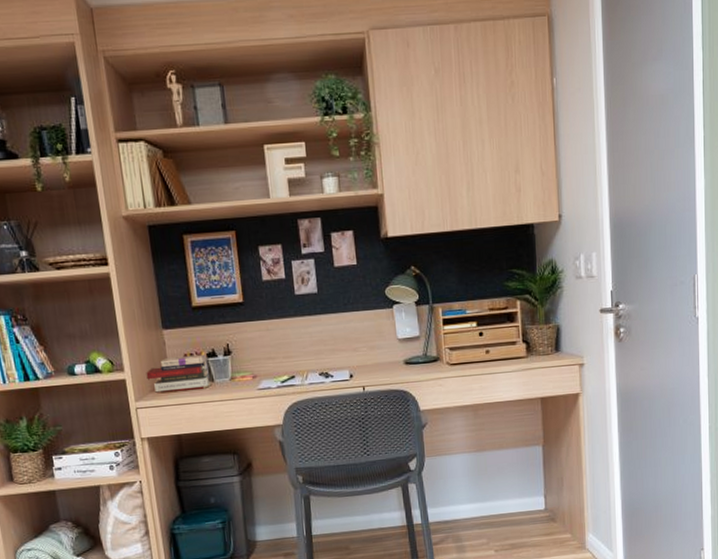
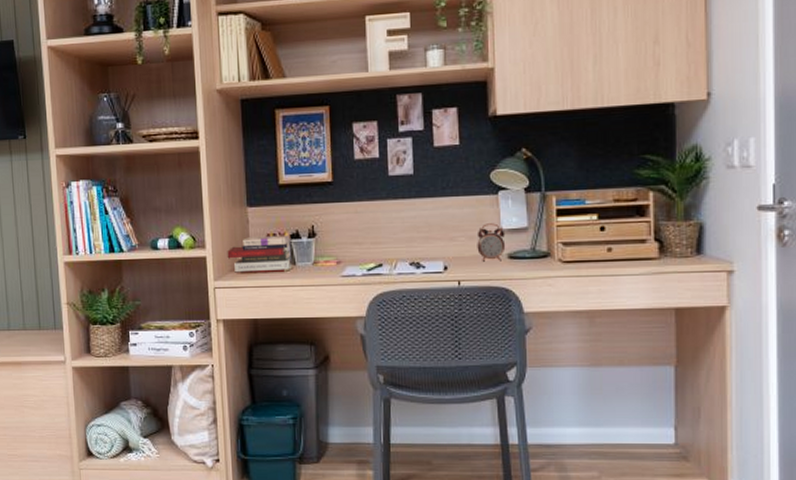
alarm clock: none [376,334,402,369] -> present [477,223,506,262]

